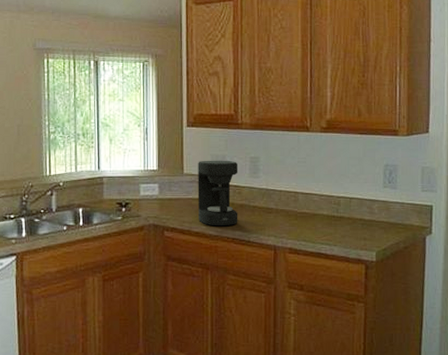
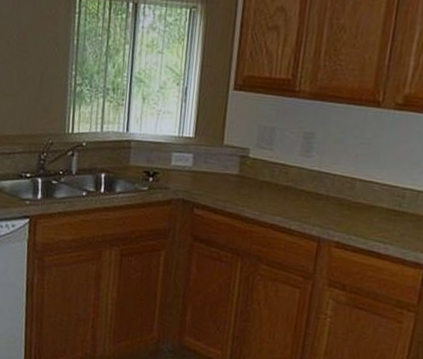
coffee maker: present [198,160,238,227] -> none [234,131,289,210]

